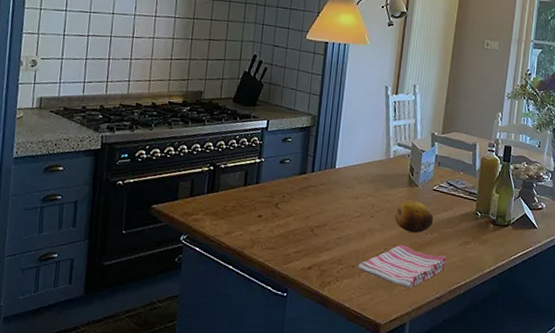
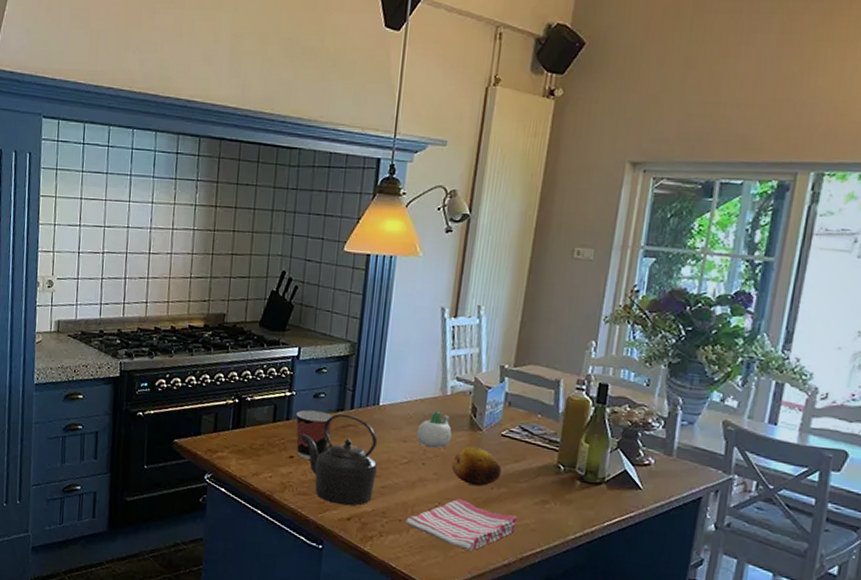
cup: none [264,174,297,218] -> present [296,410,334,460]
kettle: none [268,176,335,257] -> present [300,413,378,506]
succulent planter: none [366,171,395,203] -> present [416,410,452,448]

